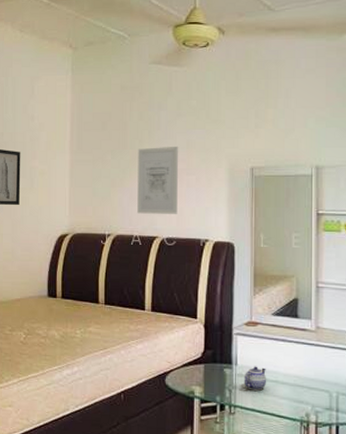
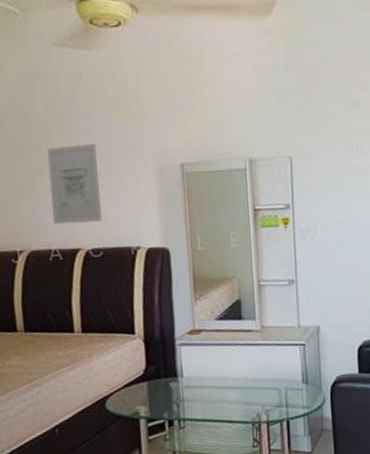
teapot: present [243,366,267,391] -> none [191,375,216,401]

